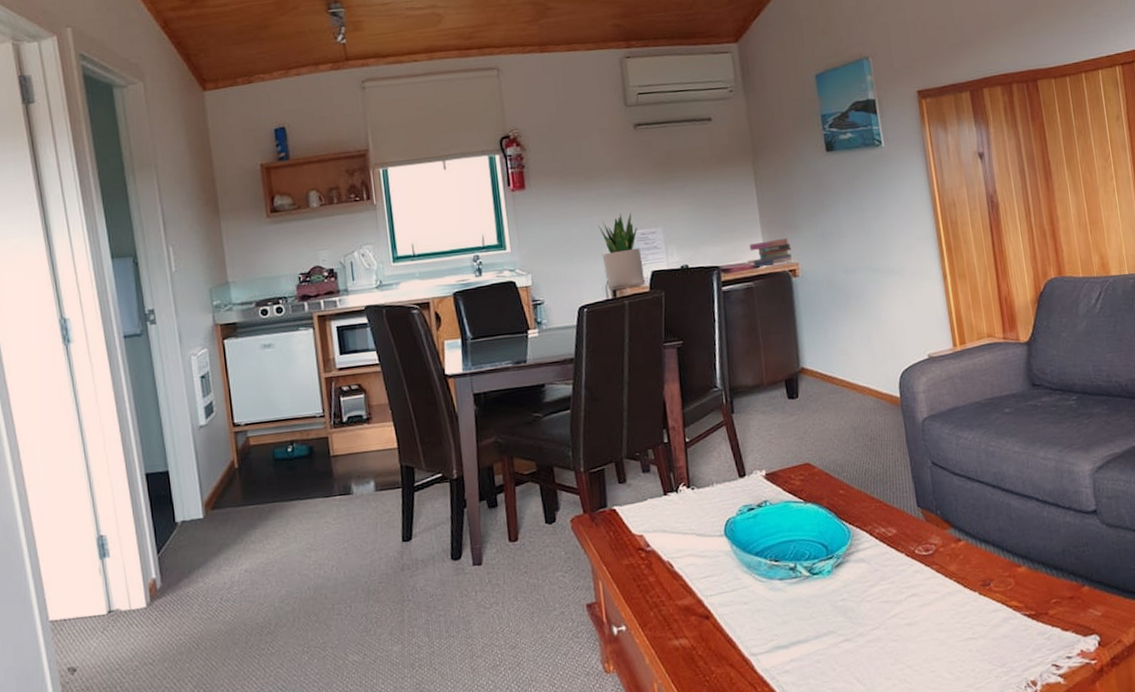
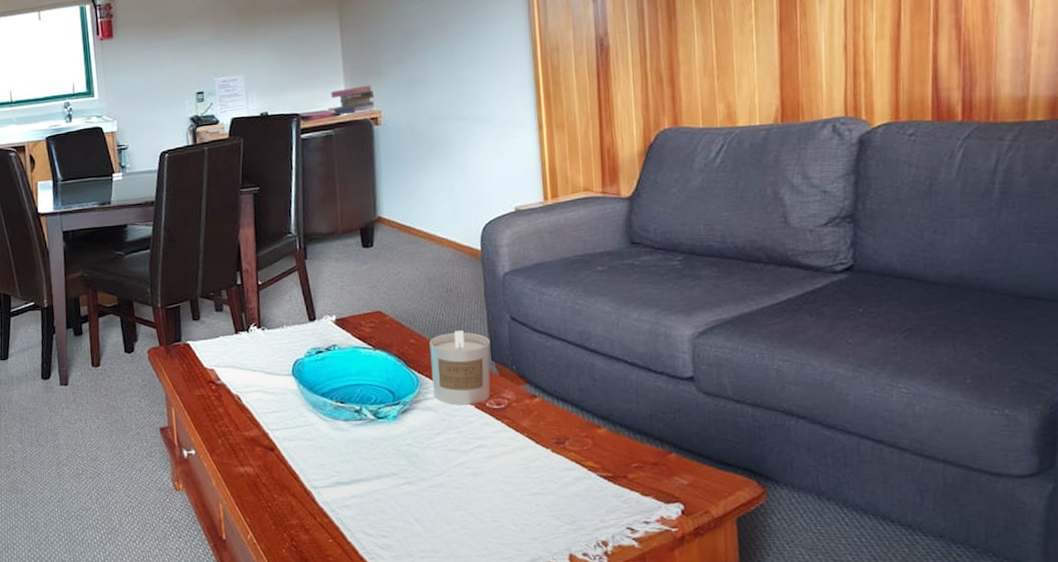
planter: present [598,213,645,290] -> none [181,60,225,137]
candle: none [858,478,919,555] -> present [429,331,491,405]

